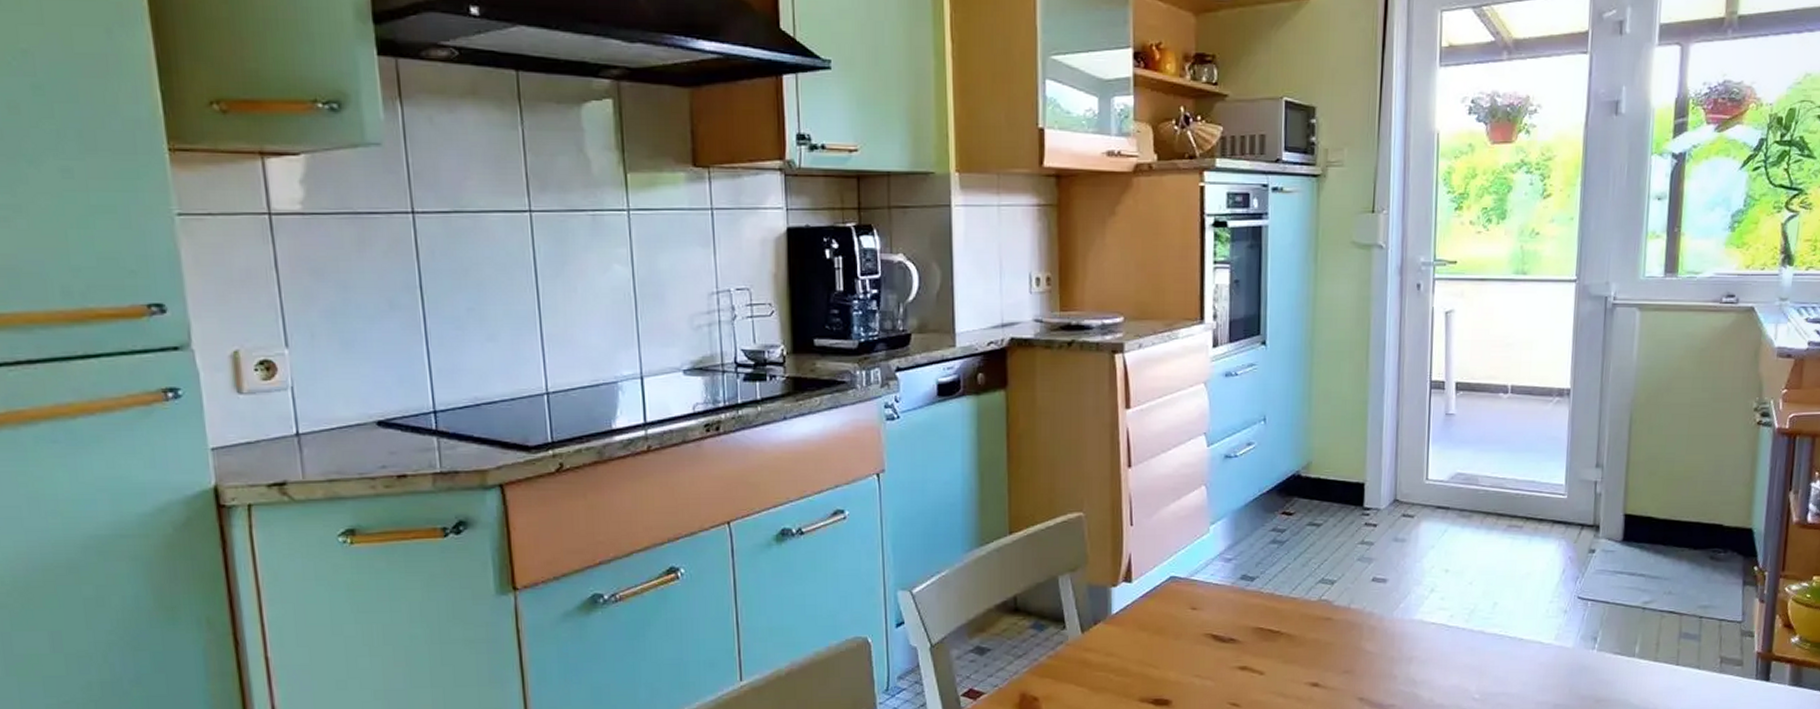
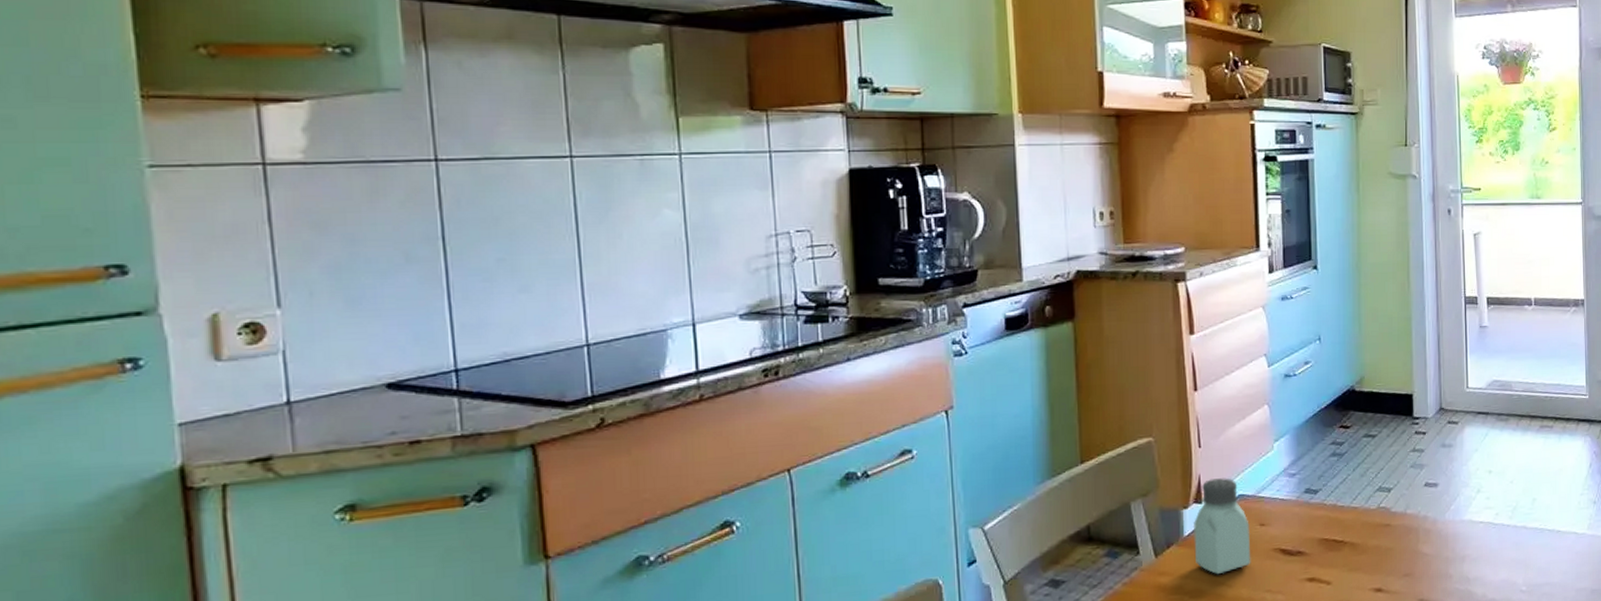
saltshaker: none [1121,558,1181,656] -> present [1192,478,1251,575]

